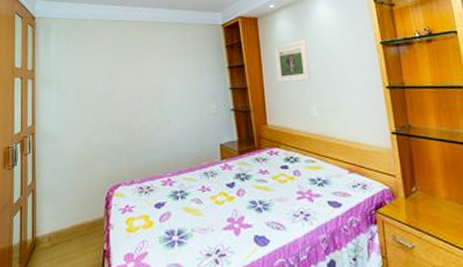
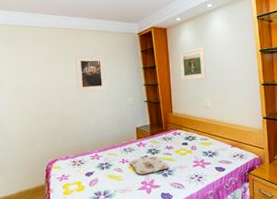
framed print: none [146,52,183,99] -> present [75,55,107,93]
serving tray: none [211,182,263,208] -> present [129,155,168,175]

